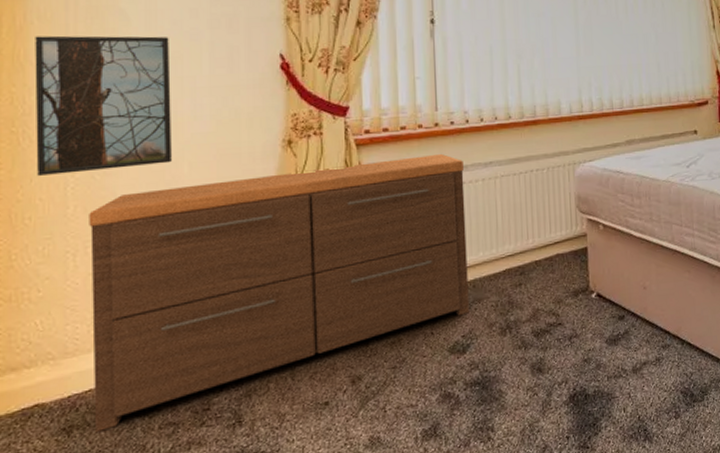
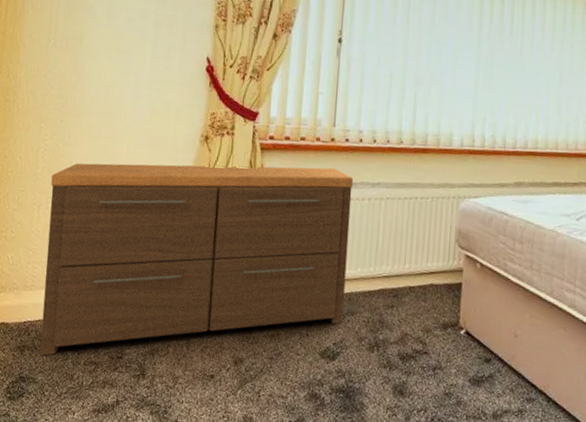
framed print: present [35,35,172,176] -> none [20,23,123,142]

